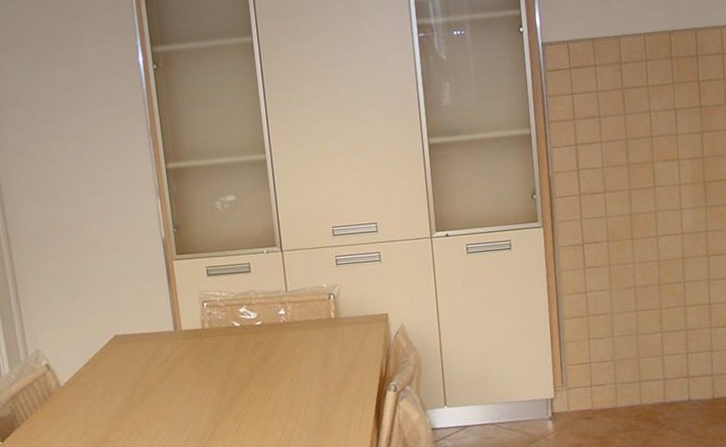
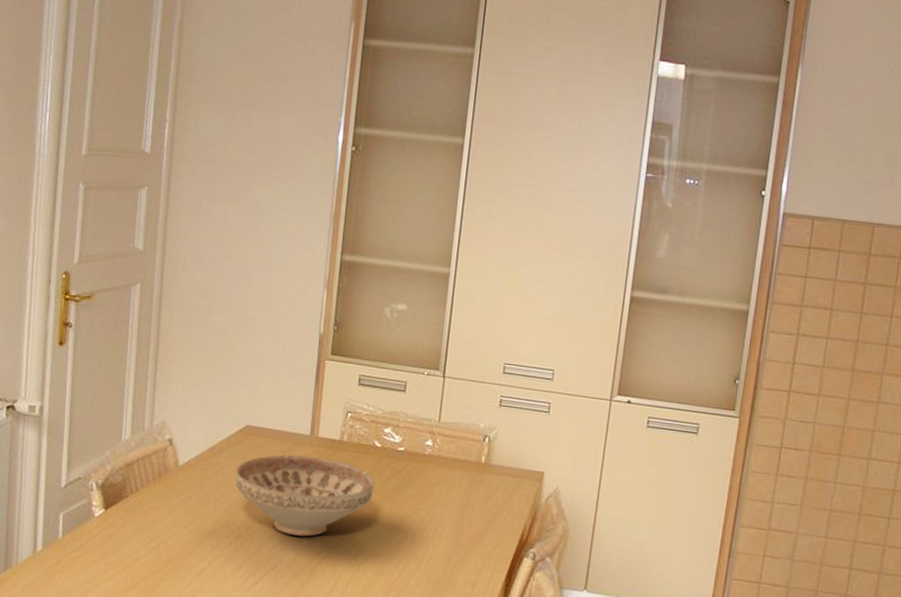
decorative bowl: none [114,347,243,424] -> present [235,455,375,537]

